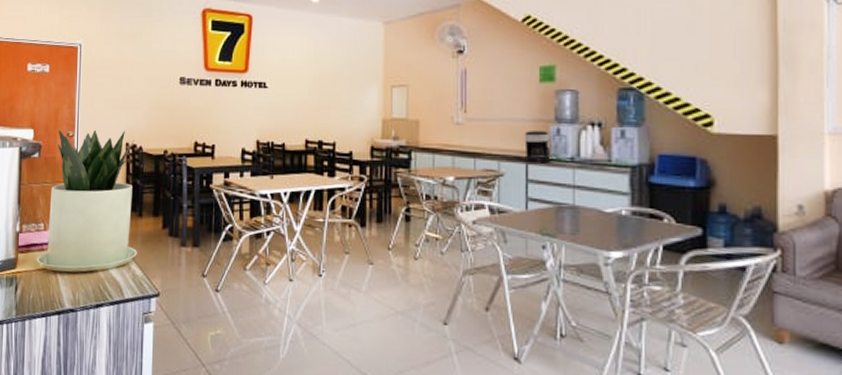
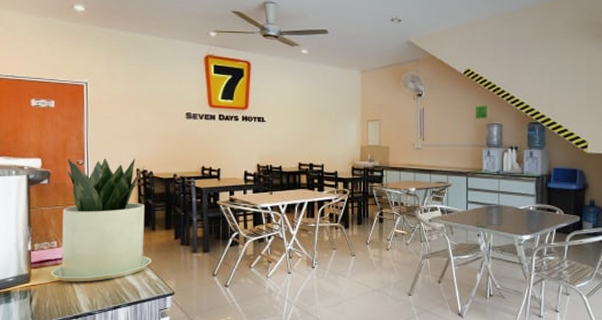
coffee maker: present [518,131,561,165] -> none [461,153,491,178]

